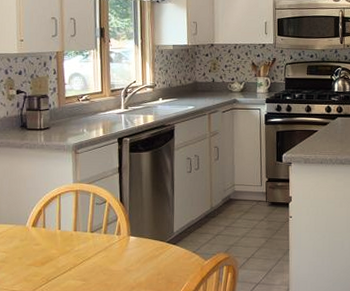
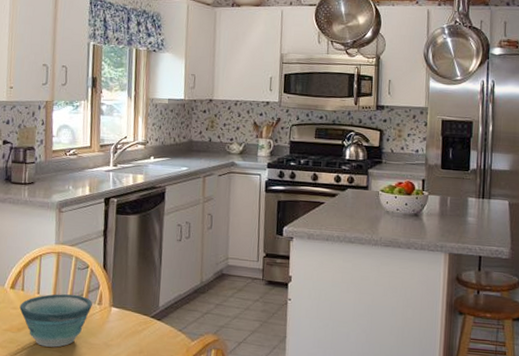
bowl: none [42,228,111,277] -> present [19,293,92,348]

